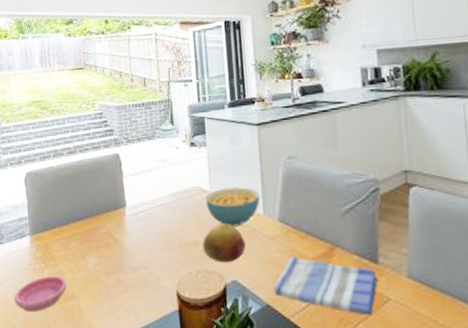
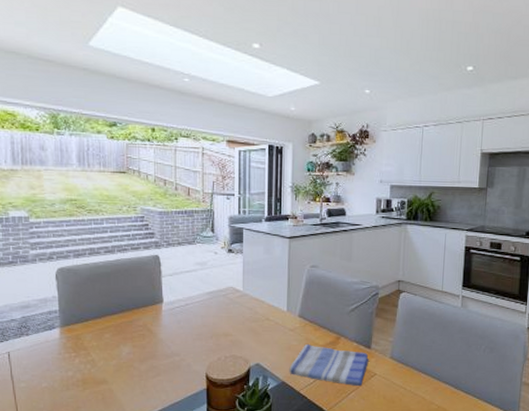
saucer: present [14,276,66,312] -> none [41,364,98,397]
fruit: present [202,224,246,263] -> none [232,318,269,350]
cereal bowl: present [205,187,260,227] -> none [238,289,285,321]

